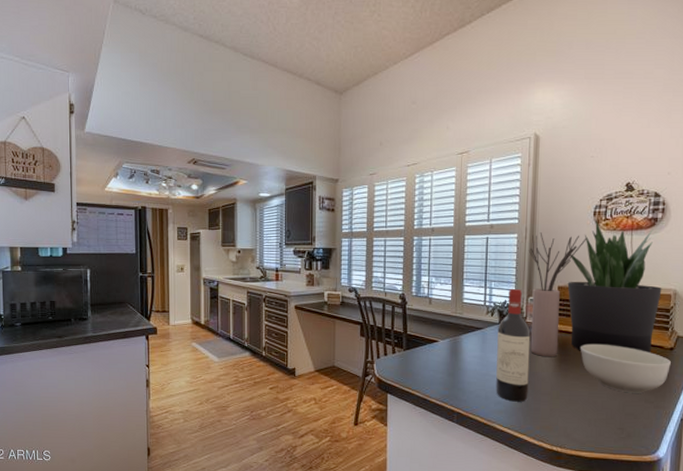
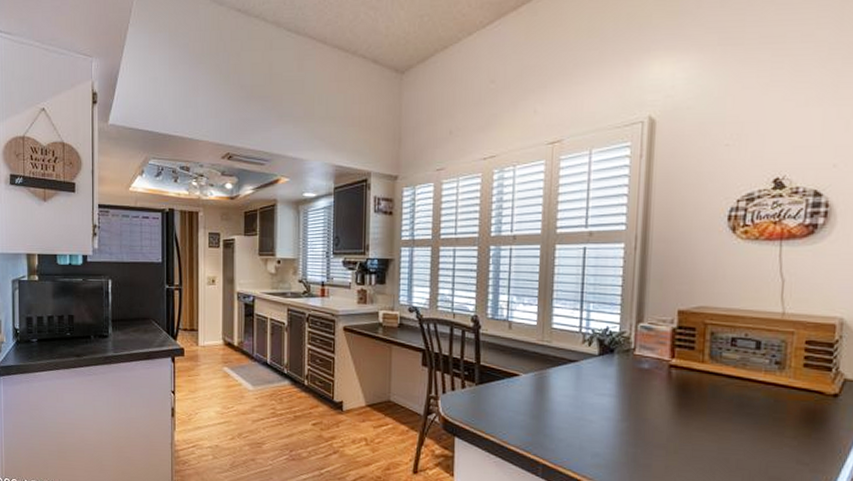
wine bottle: present [496,288,531,402] -> none [593,311,641,455]
vase: present [528,232,587,358] -> none [638,242,719,401]
planter: present [567,221,662,354] -> none [690,228,823,401]
bowl: present [581,343,671,393] -> none [708,385,834,452]

